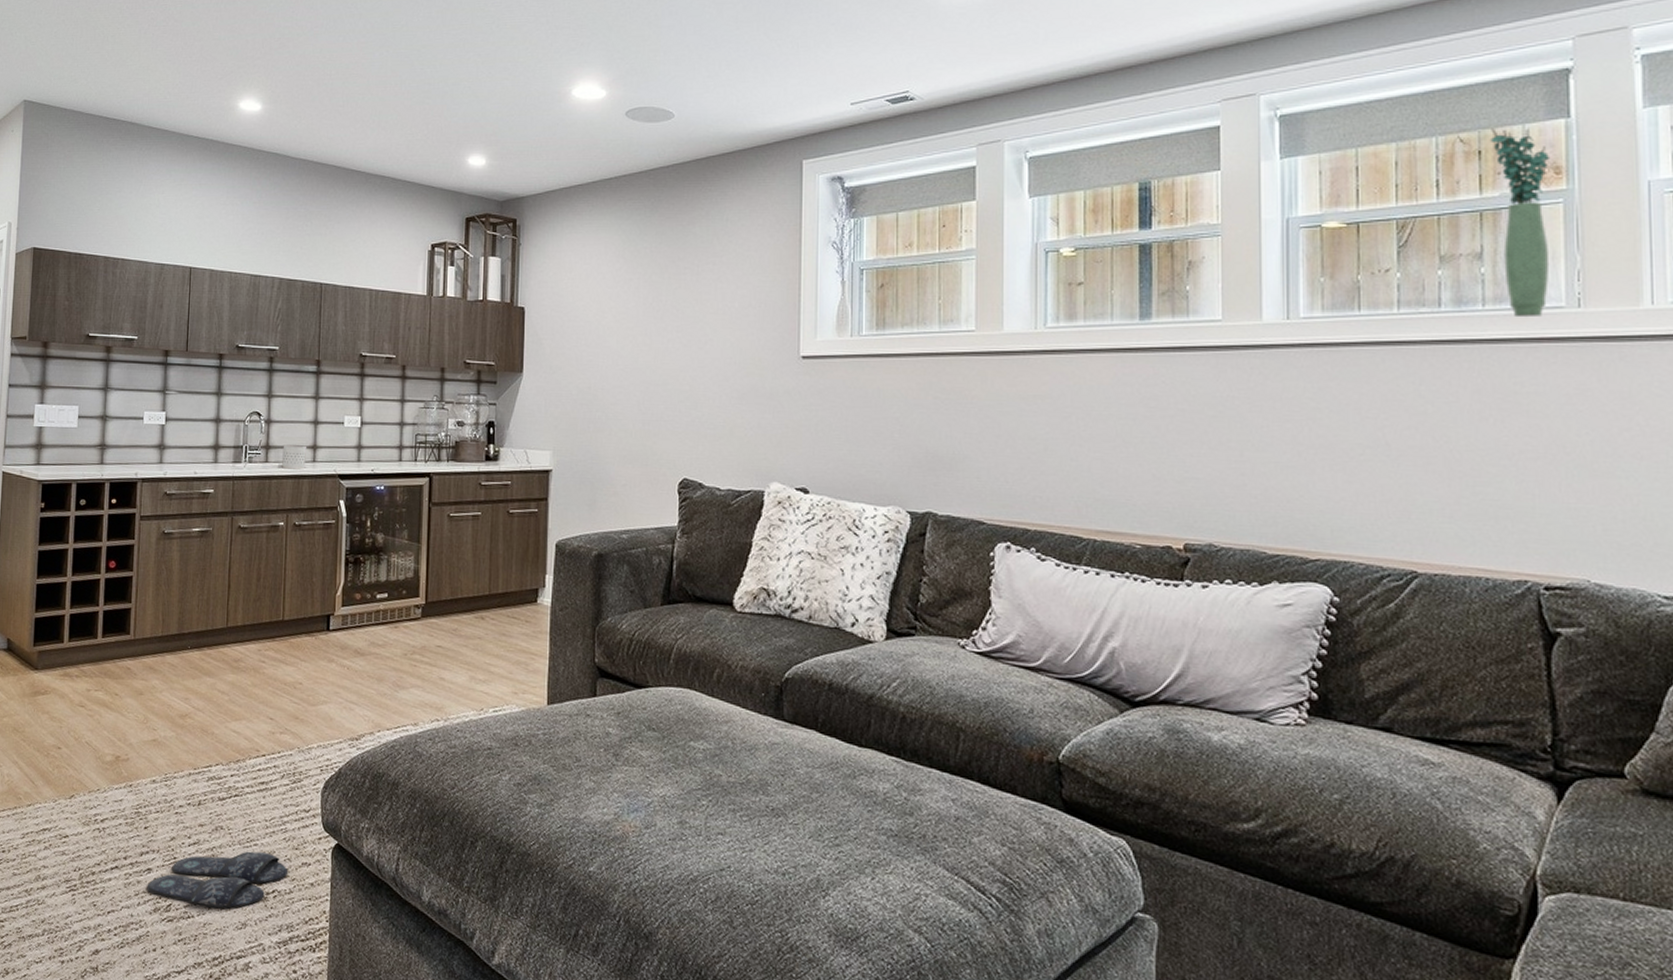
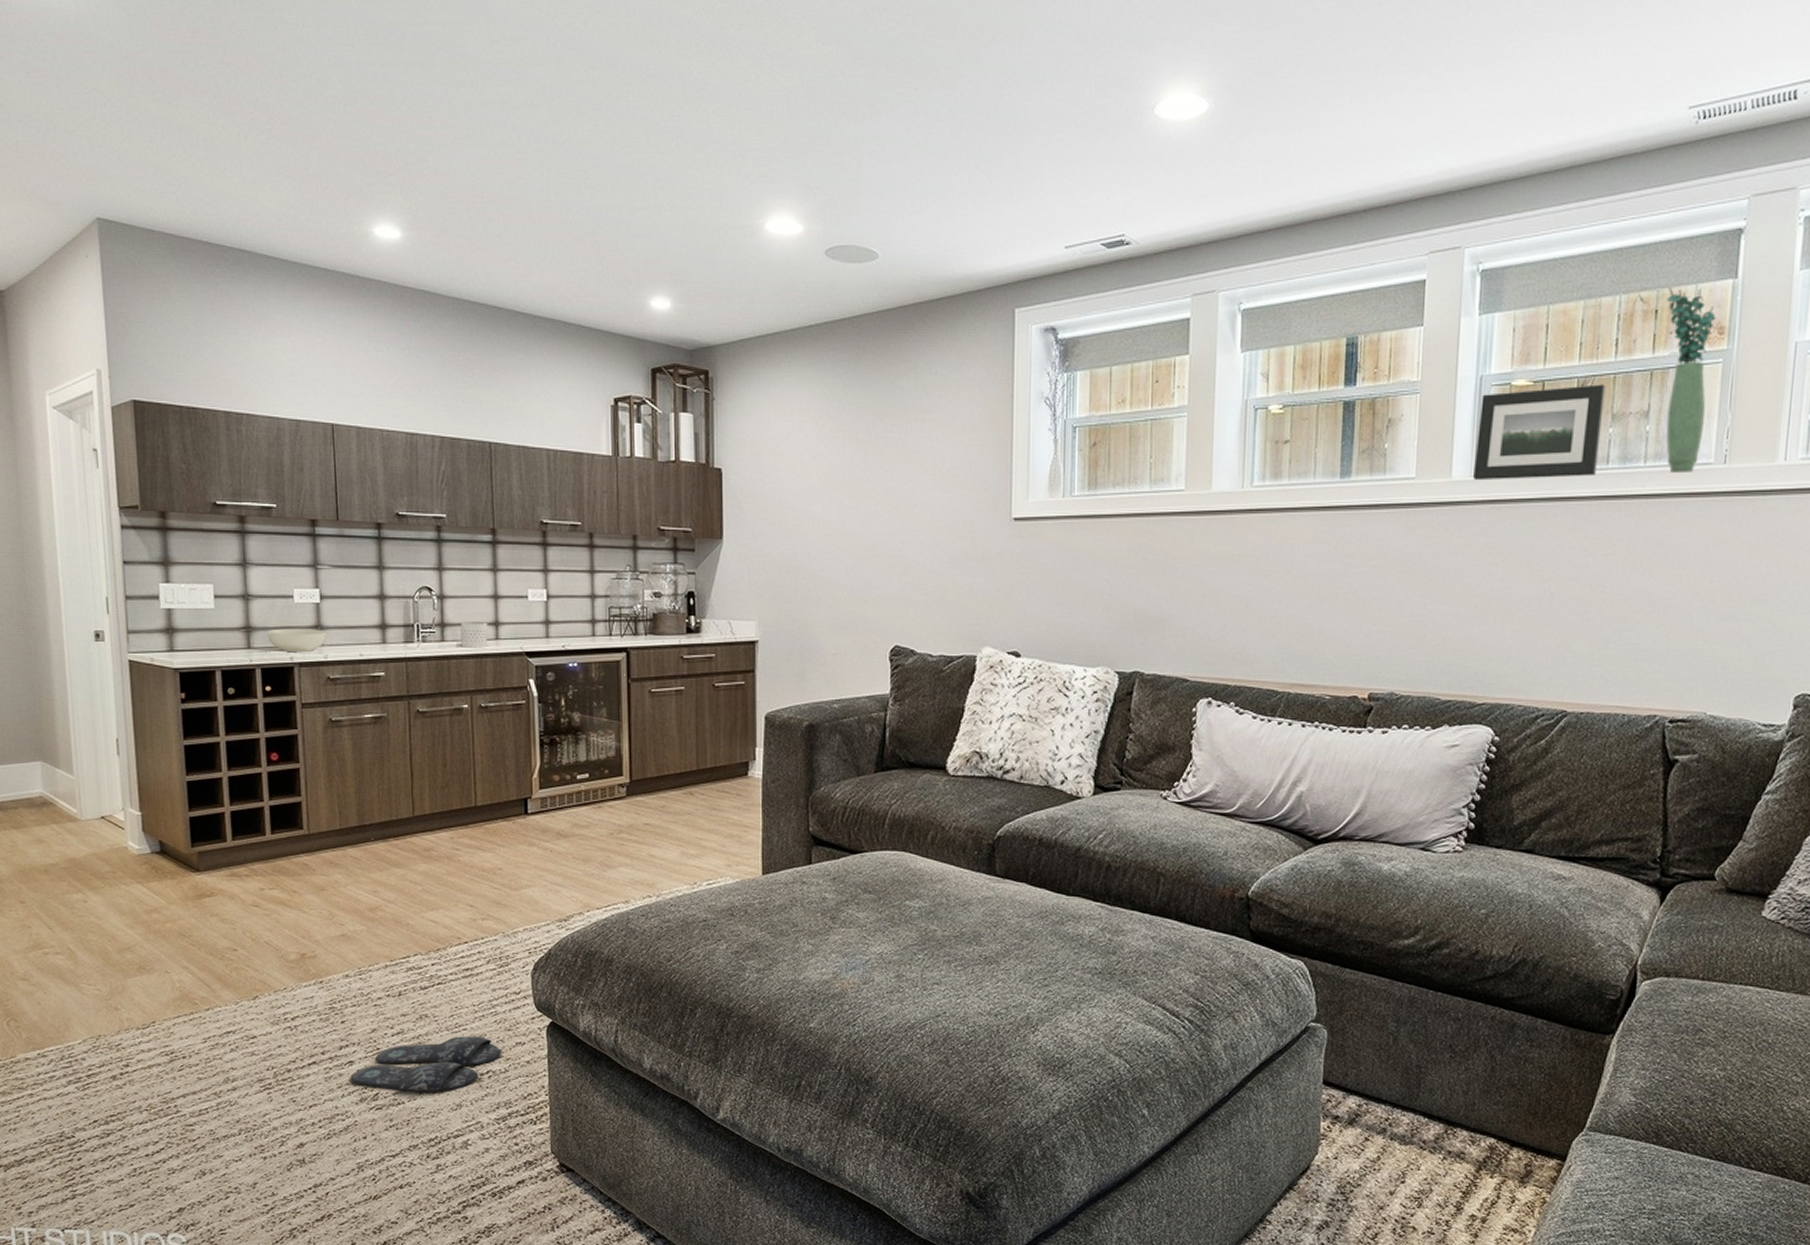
bowl: none [118,446,169,470] -> present [266,628,328,653]
picture frame: none [1286,226,1430,324] -> present [1473,384,1606,481]

